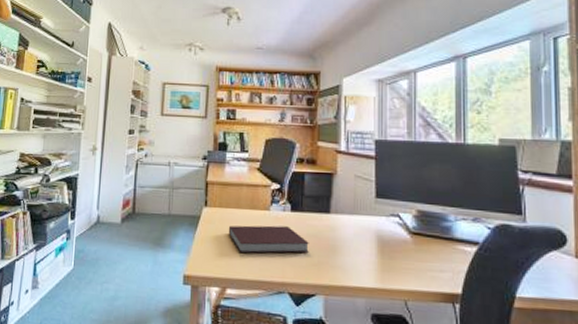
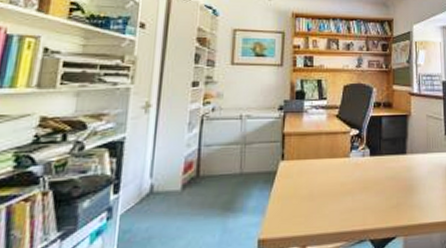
notebook: present [228,225,309,254] -> none [307,171,388,206]

